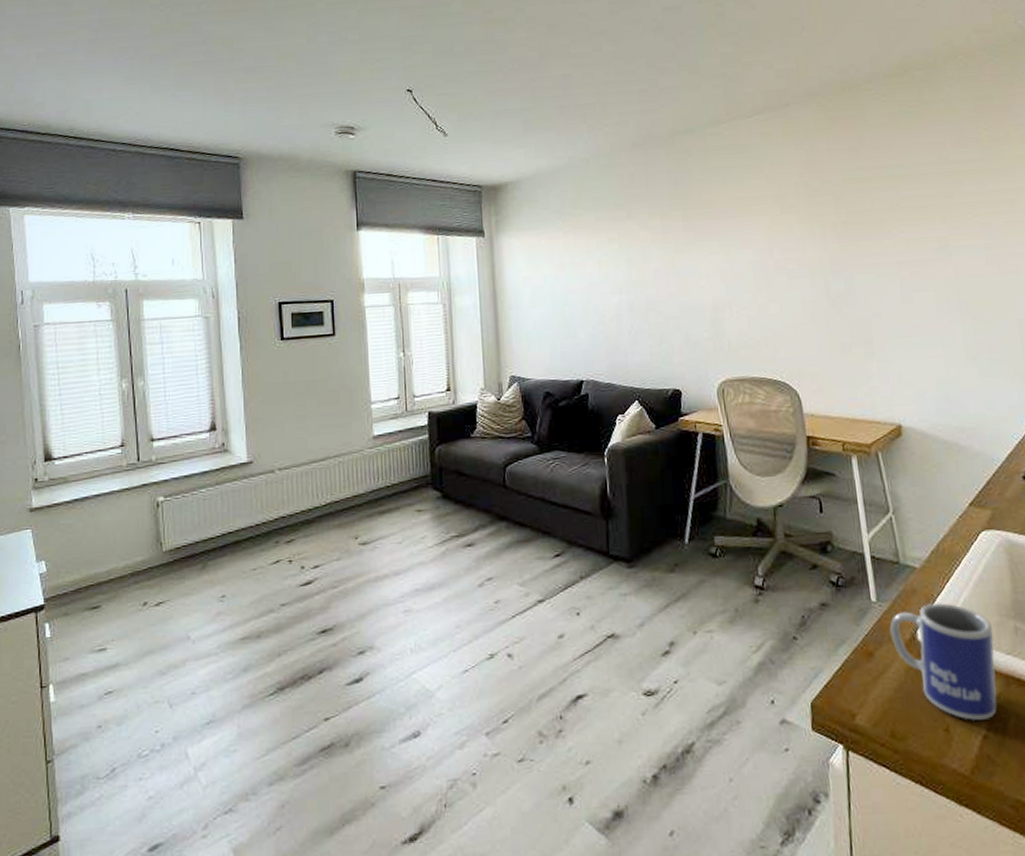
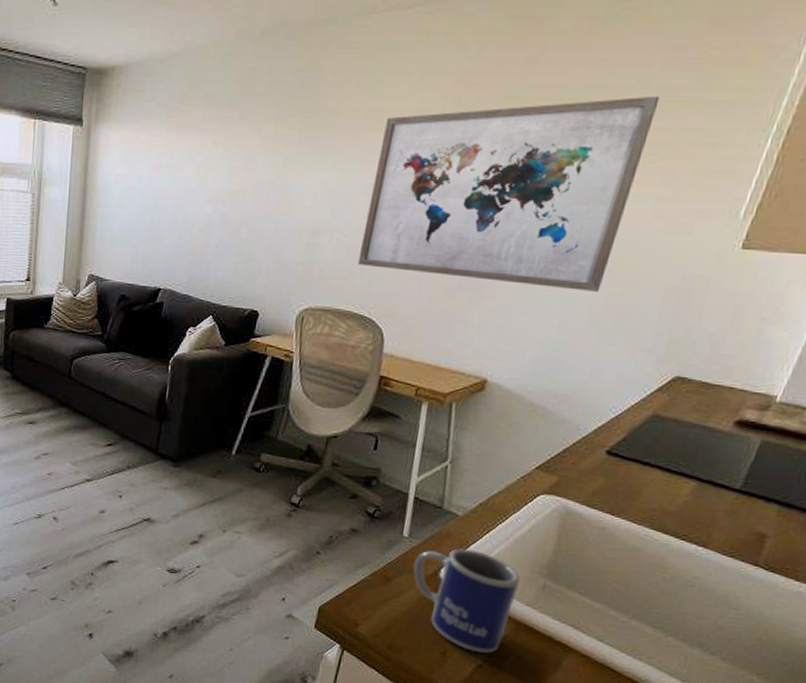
wall art: none [753,167,968,334] -> present [357,95,660,292]

